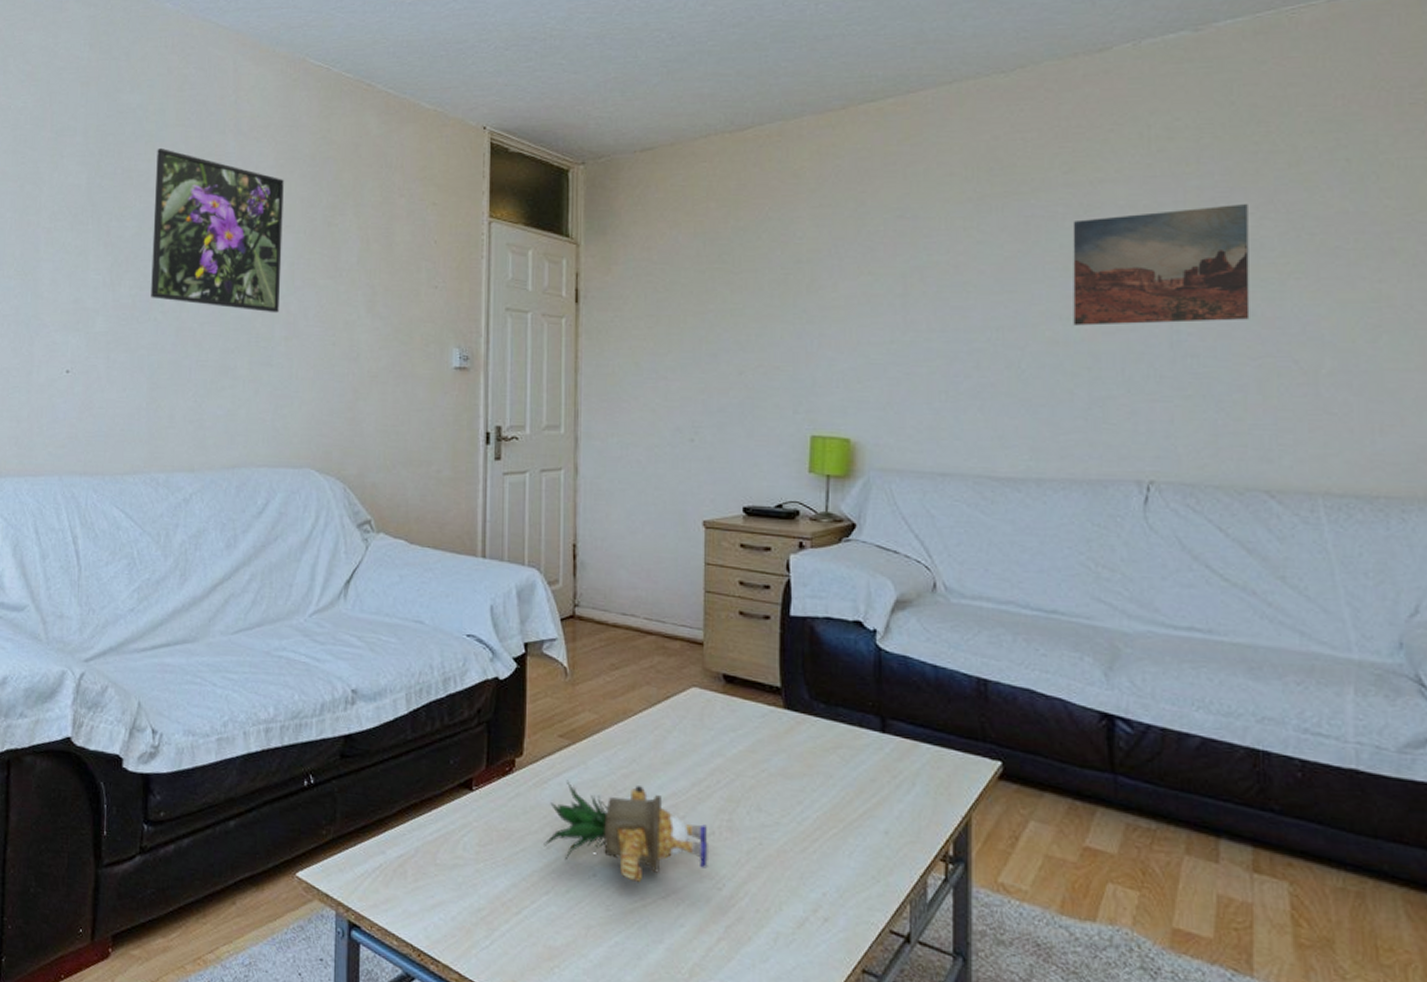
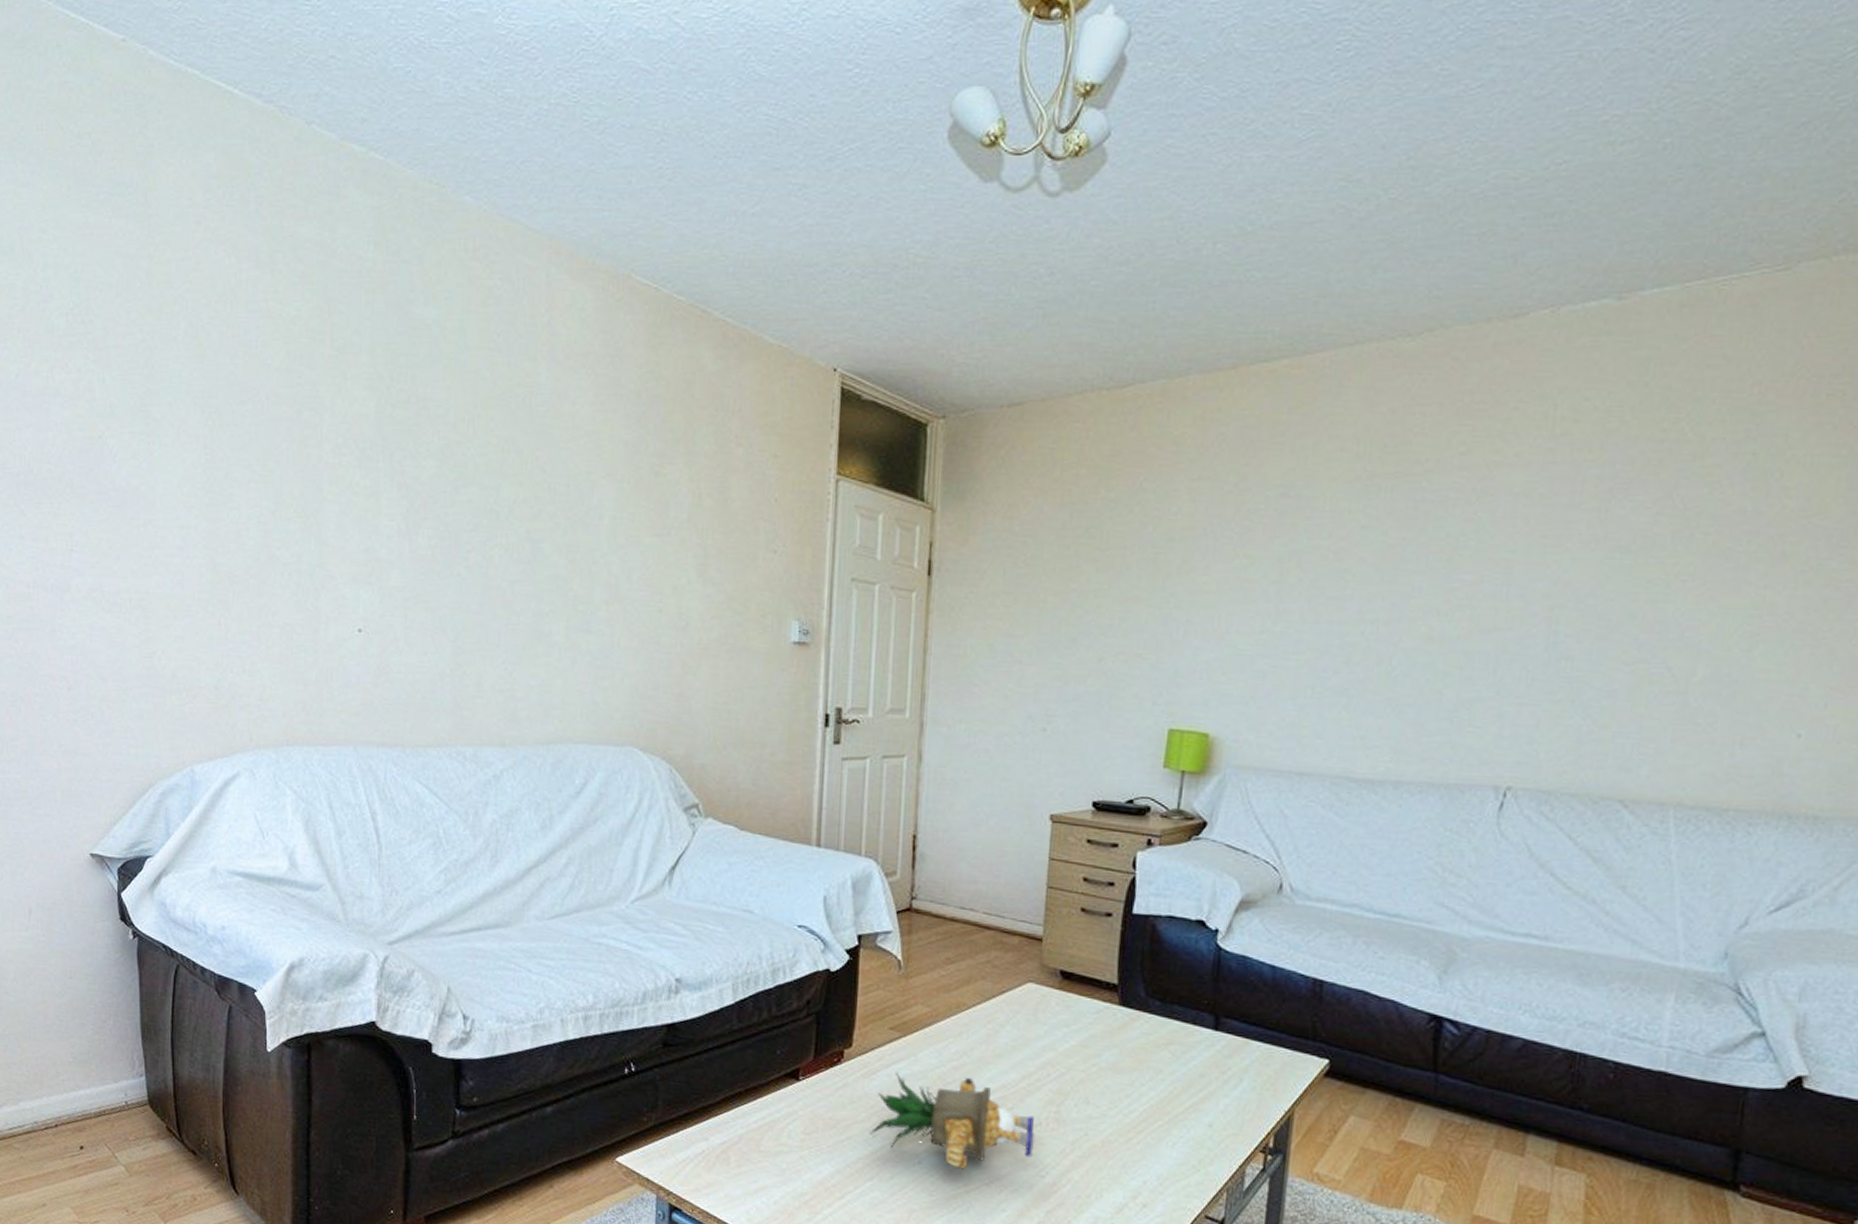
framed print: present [151,147,284,313] -> none [453,374,605,574]
wall art: present [1073,204,1250,326] -> none [1451,497,1646,623]

